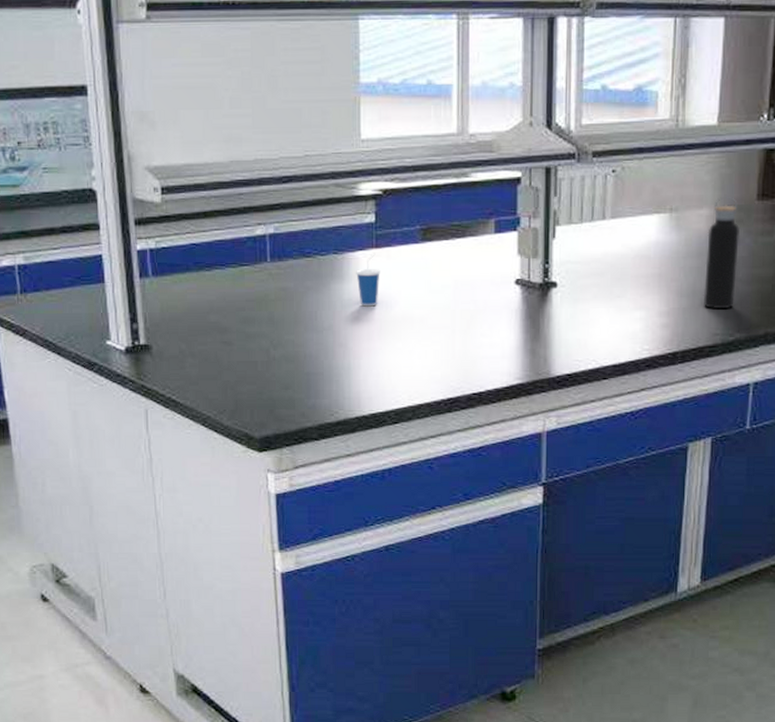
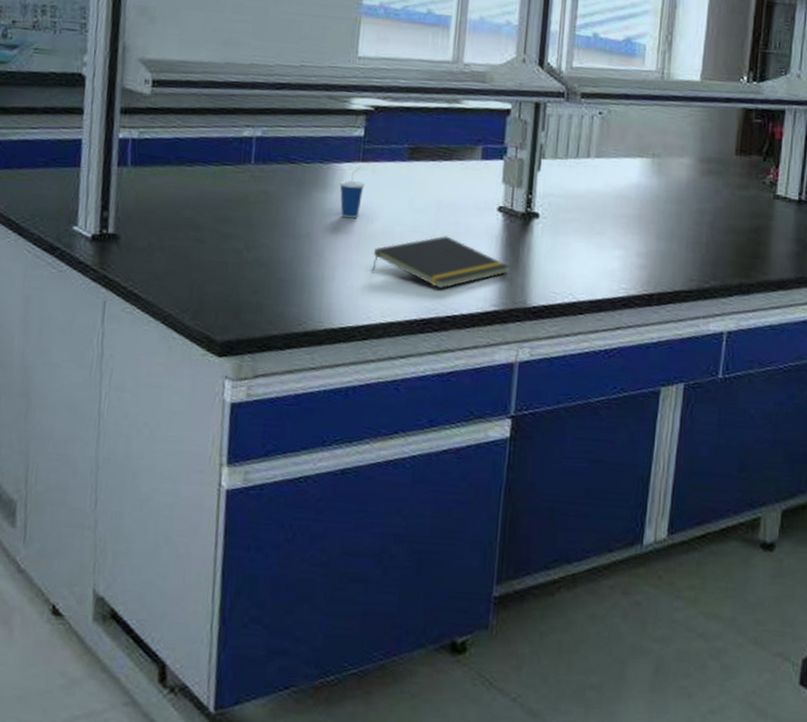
notepad: none [395,314,531,367] -> present [371,236,510,288]
water bottle: present [703,197,739,310] -> none [681,148,718,257]

